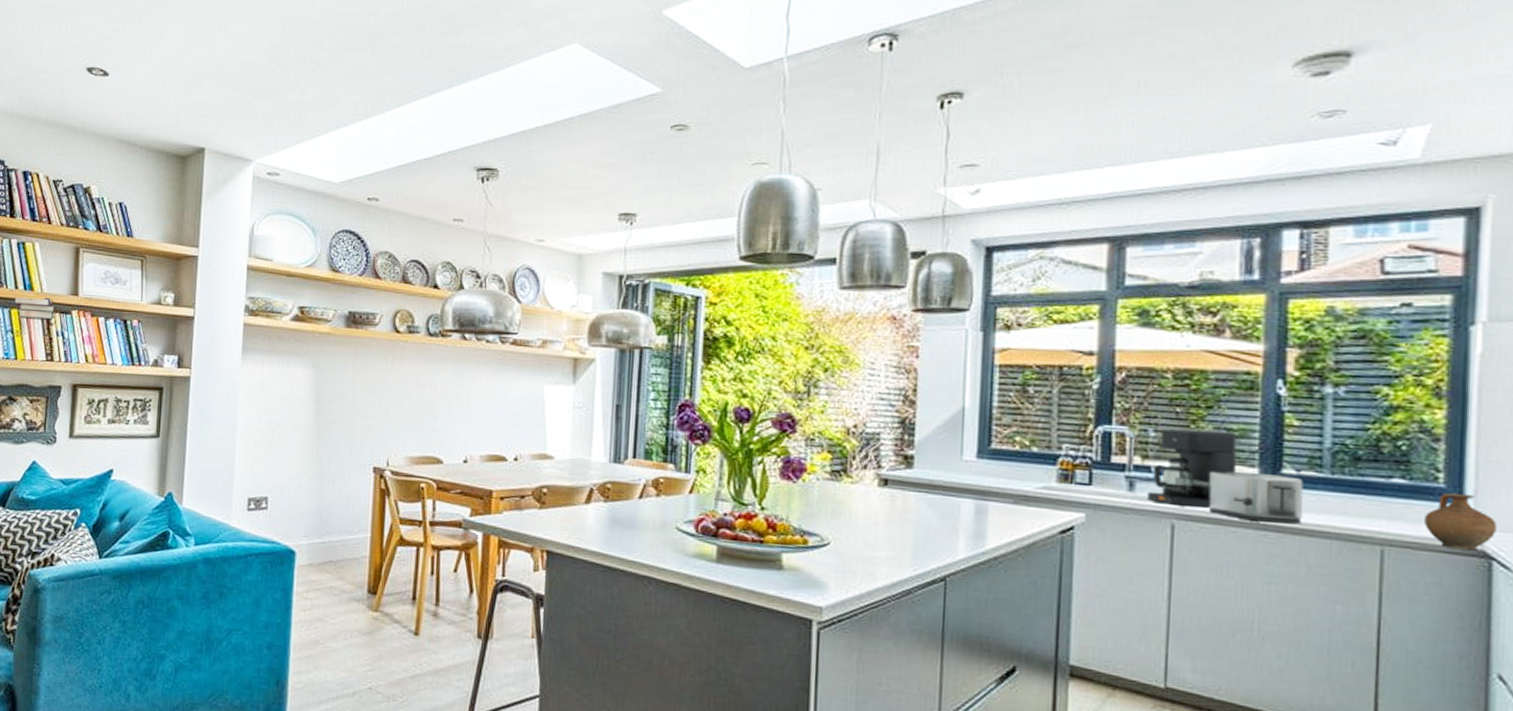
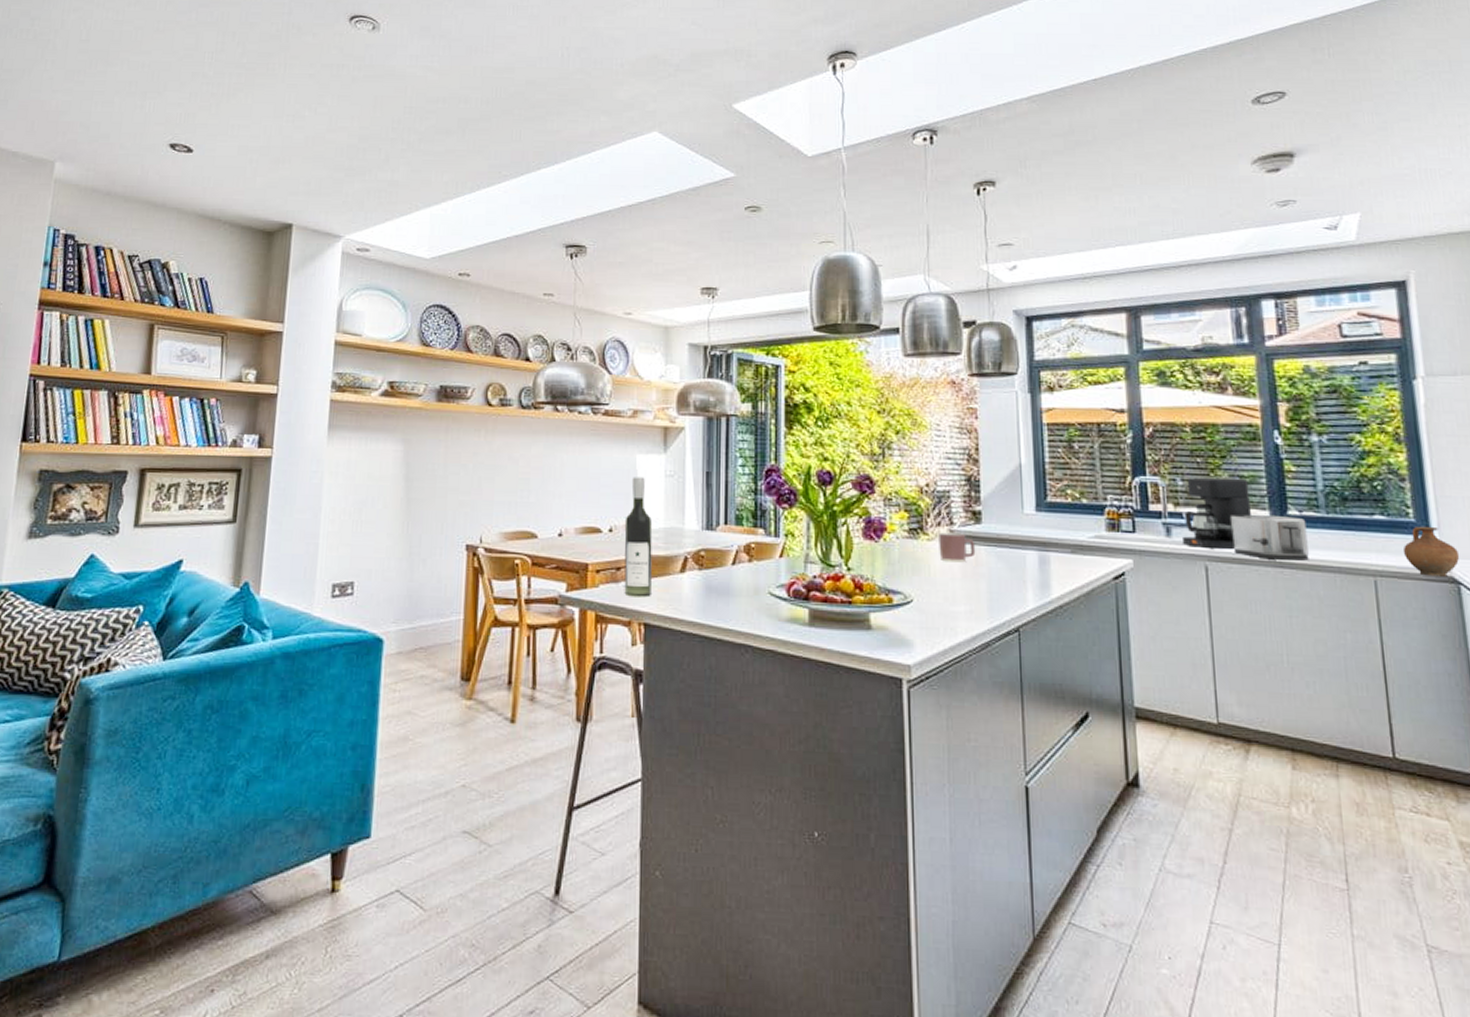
books: present [14,295,55,321] -> none [78,375,124,402]
bottle: none [528,407,559,526] -> present [624,477,653,598]
mug: none [863,476,904,508] -> present [939,532,976,563]

